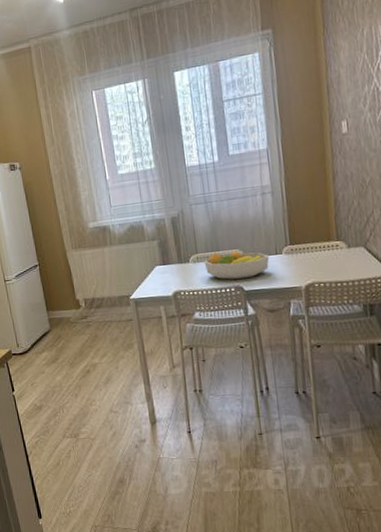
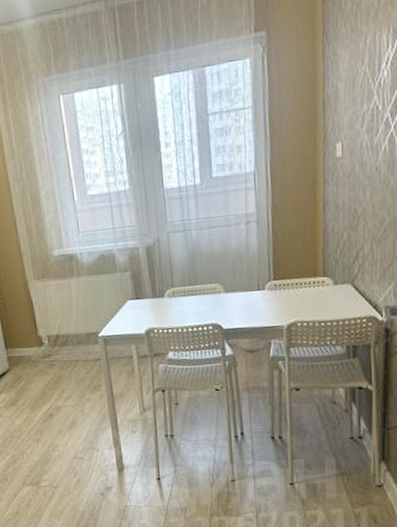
fruit bowl: present [204,250,270,280] -> none [180,285,251,317]

